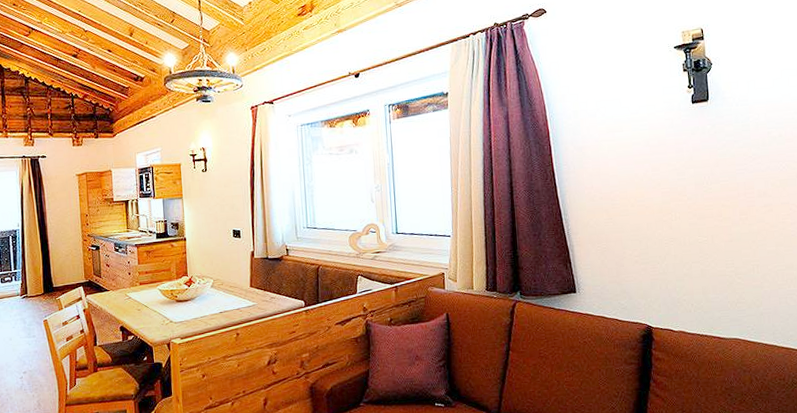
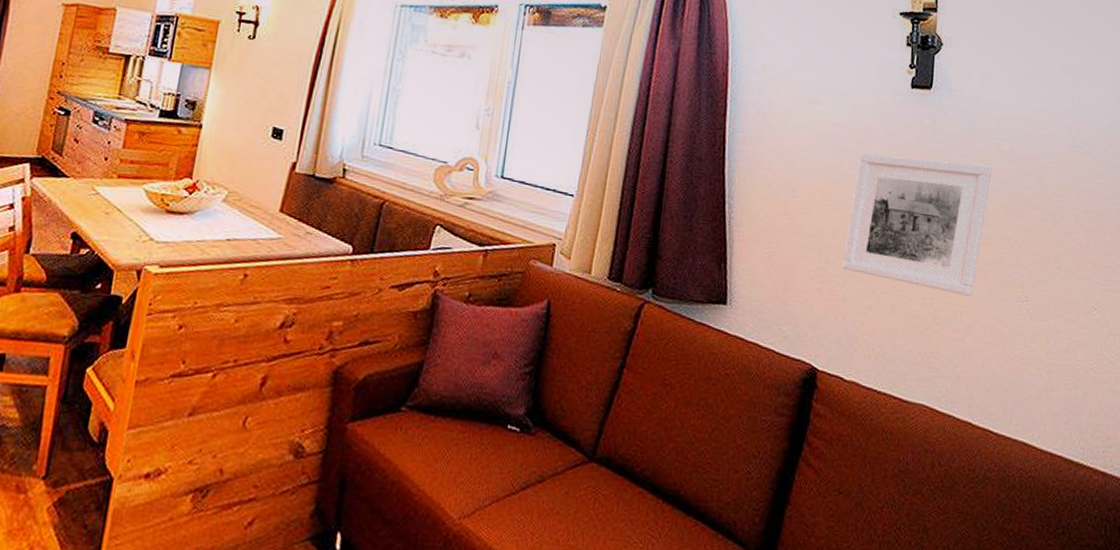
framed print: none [658,151,767,253] -> present [842,153,993,296]

